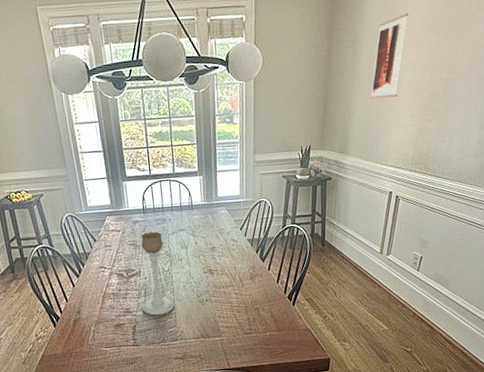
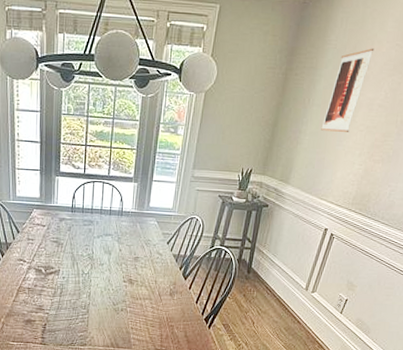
candle holder: present [141,231,175,316] -> none [55,231,89,317]

